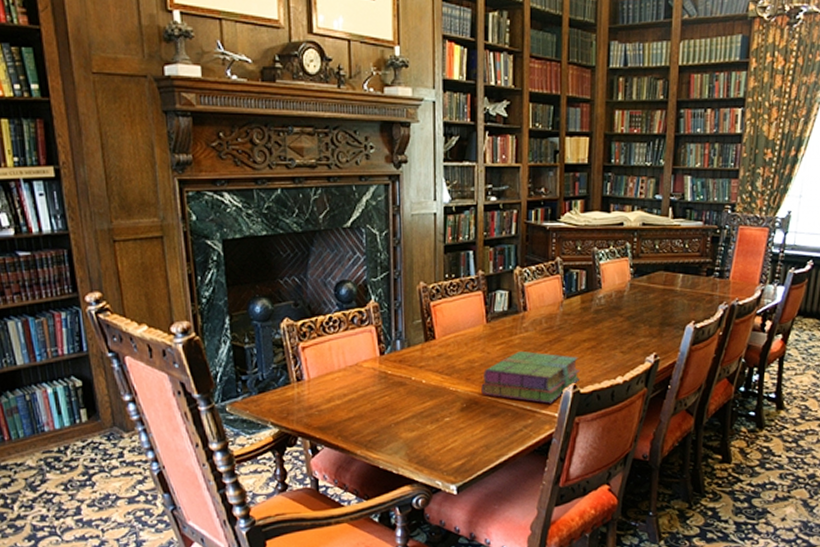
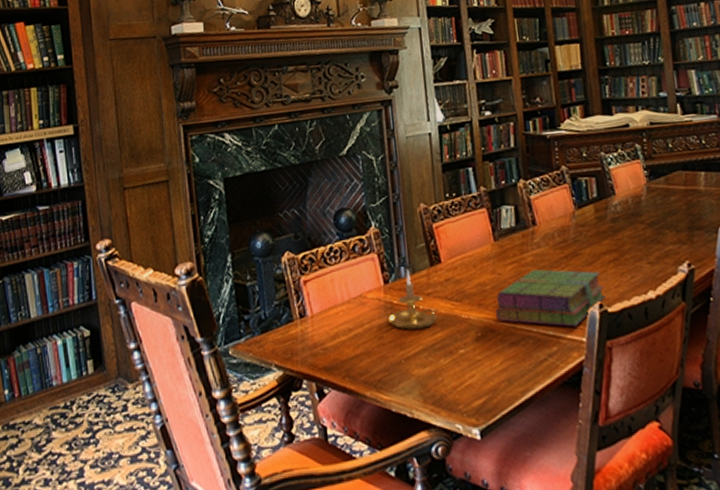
candle holder: none [381,343,429,398] -> present [387,269,439,330]

